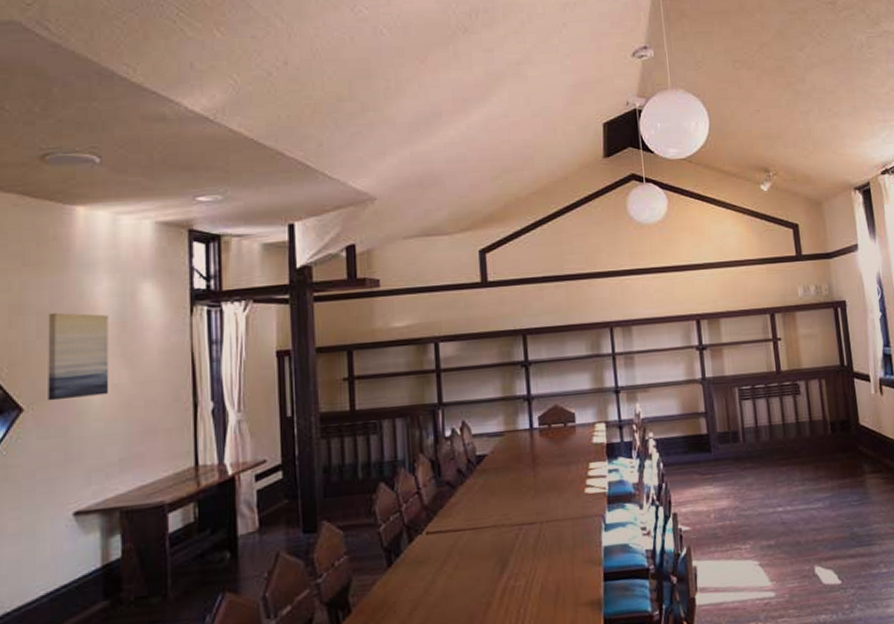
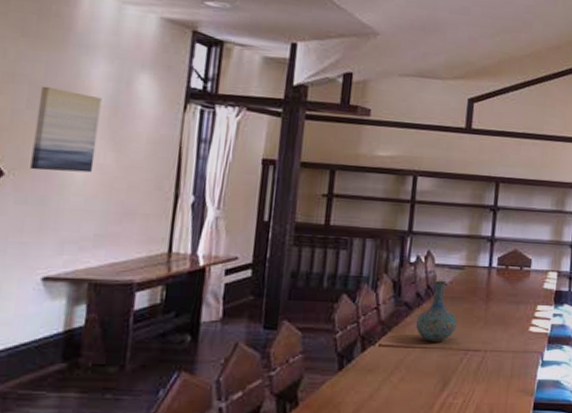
vase: none [461,451,506,522] -> present [415,280,457,342]

